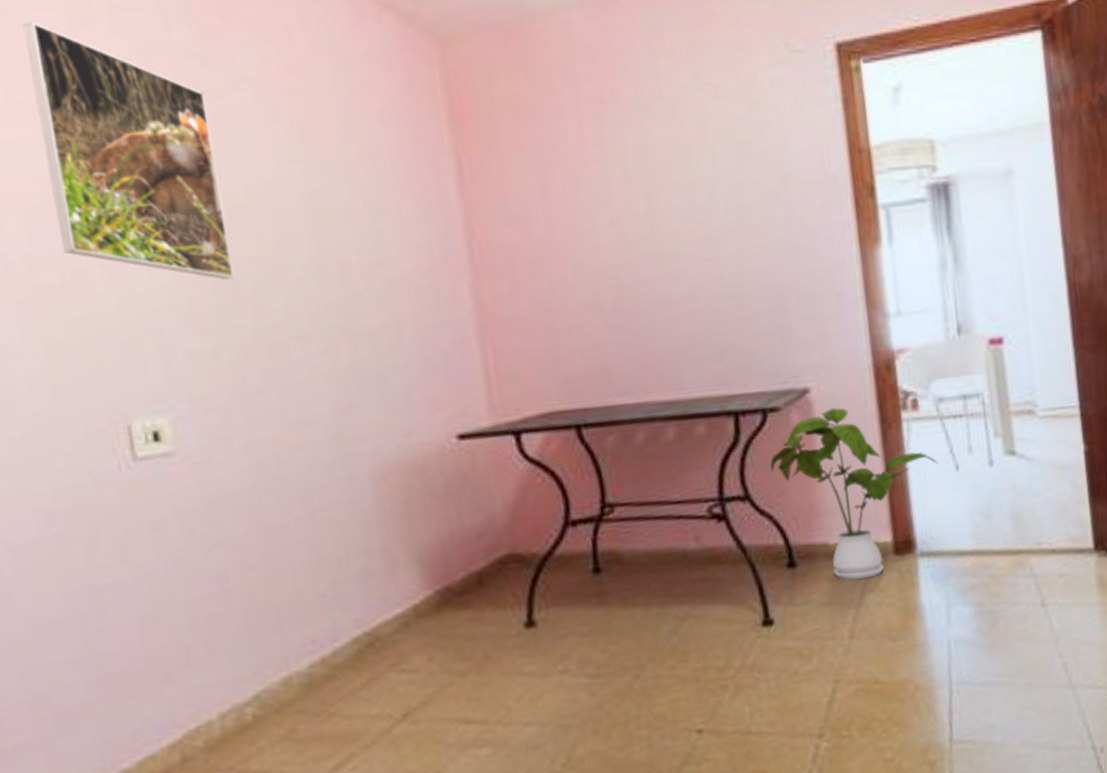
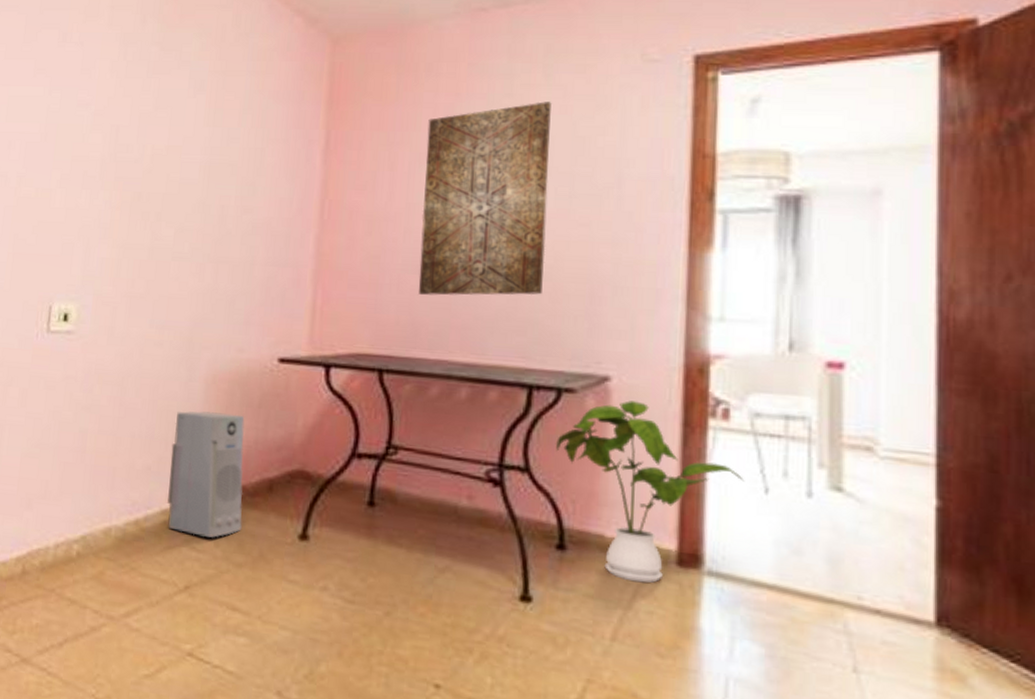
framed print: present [22,20,235,280] -> none [42,16,156,208]
air purifier: none [344,508,457,658] -> present [167,411,245,538]
wall art: none [575,103,731,335] -> present [418,102,551,296]

